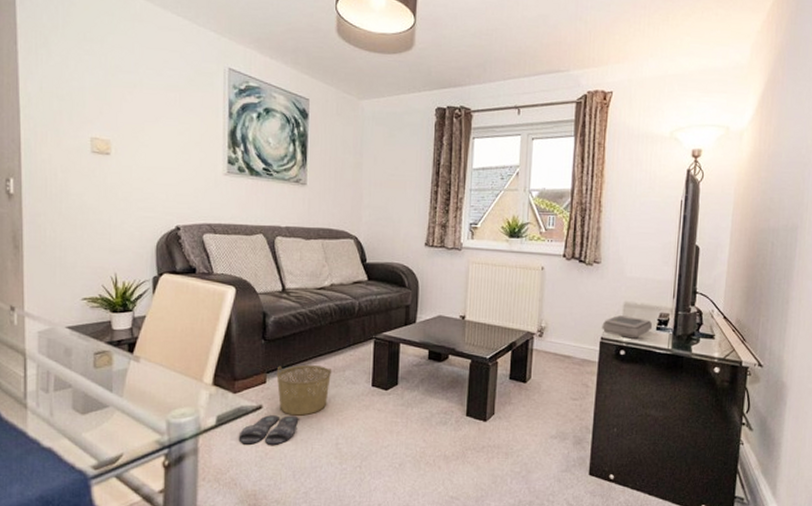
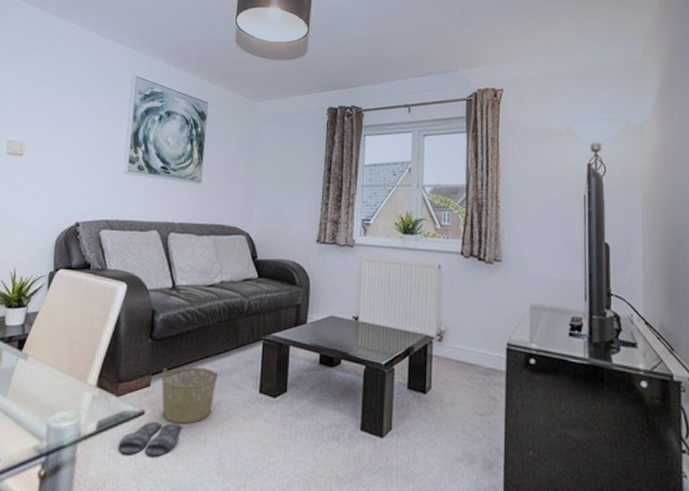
game console: present [602,315,653,339] -> none [507,319,565,346]

